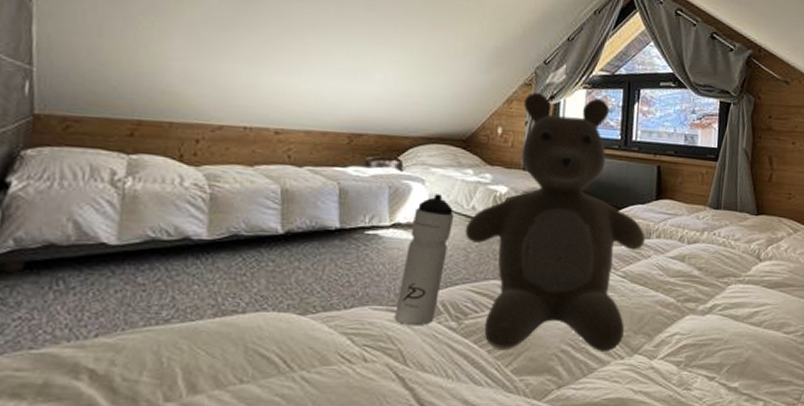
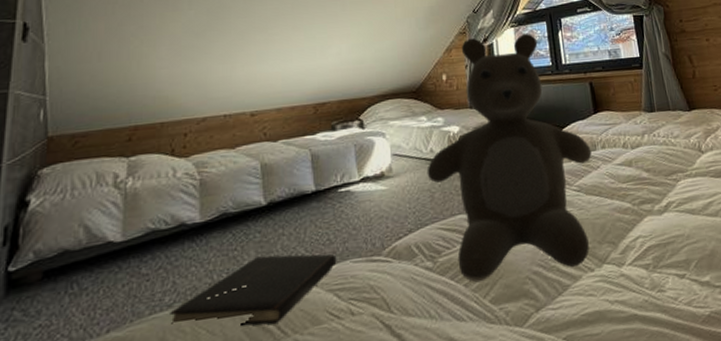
hardcover book: none [166,286,355,356] -> present [170,254,337,326]
water bottle: present [394,194,455,326] -> none [374,143,416,272]

